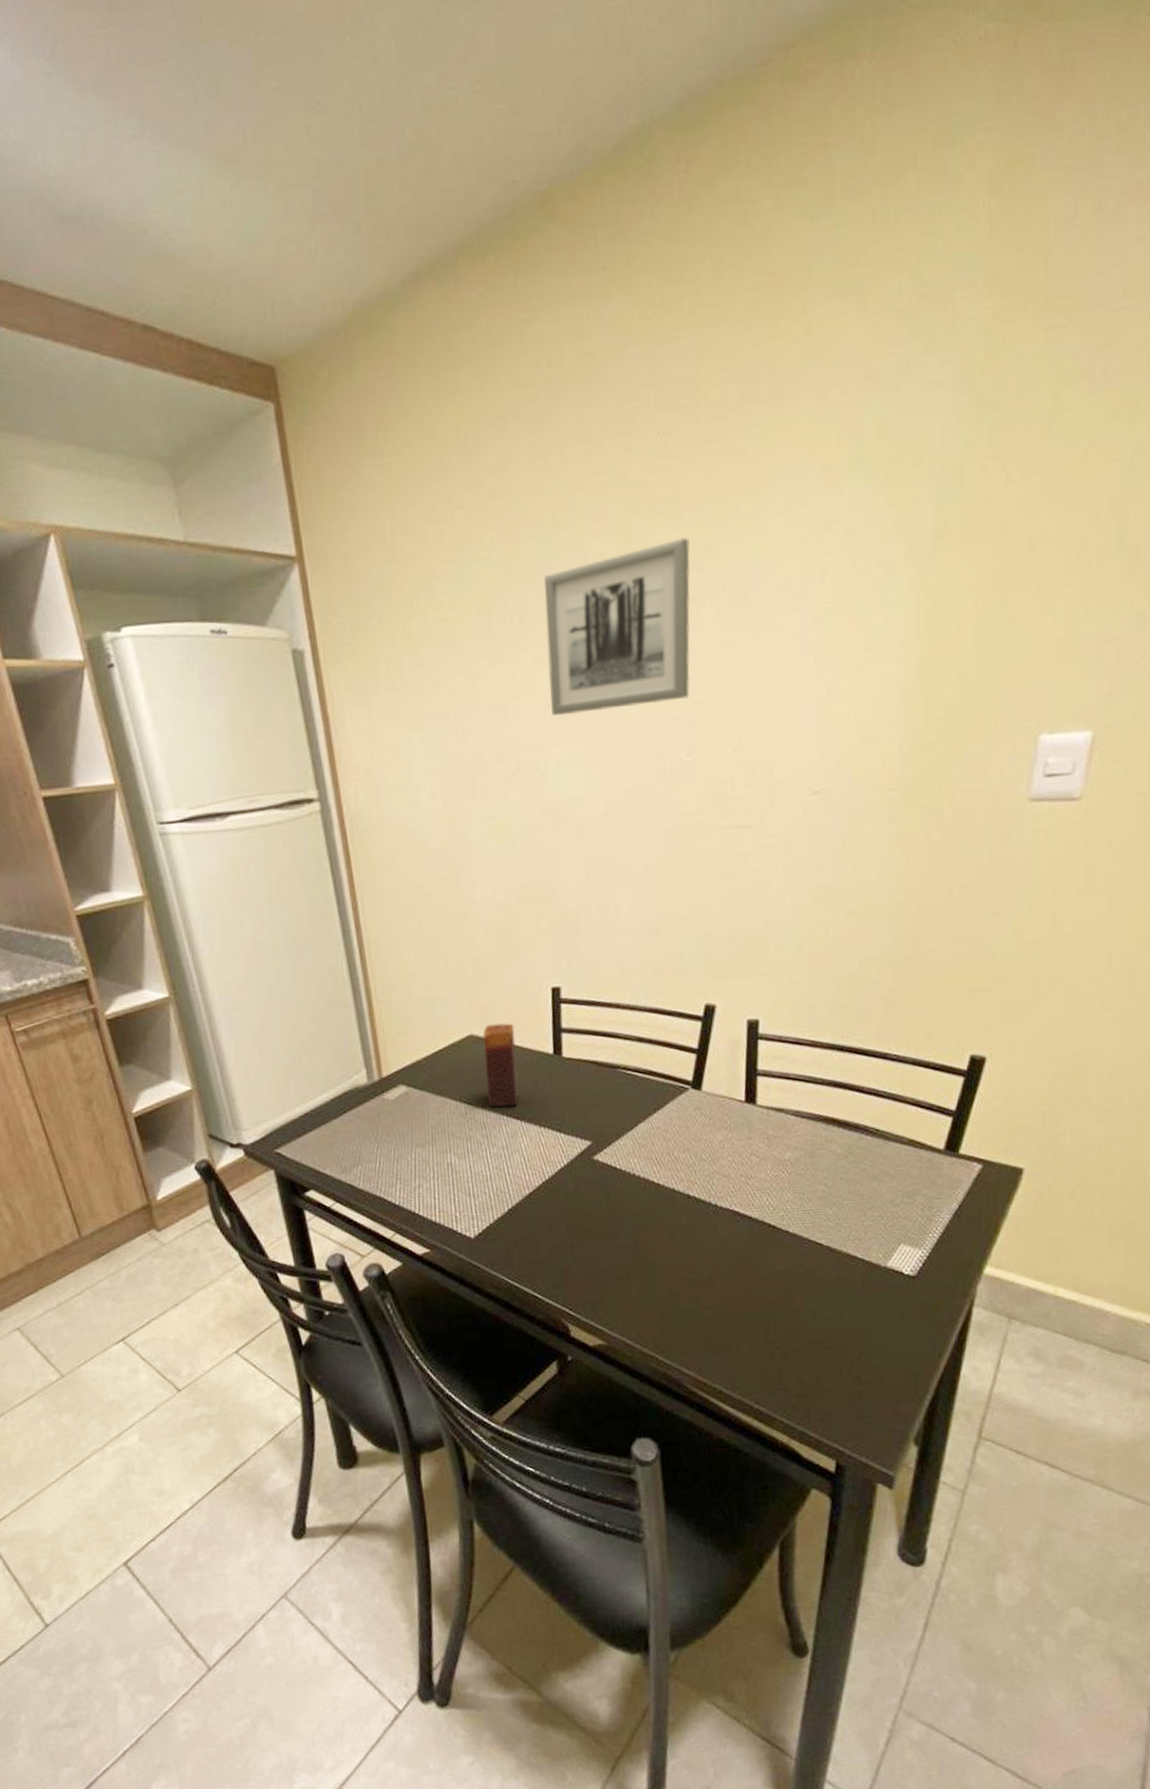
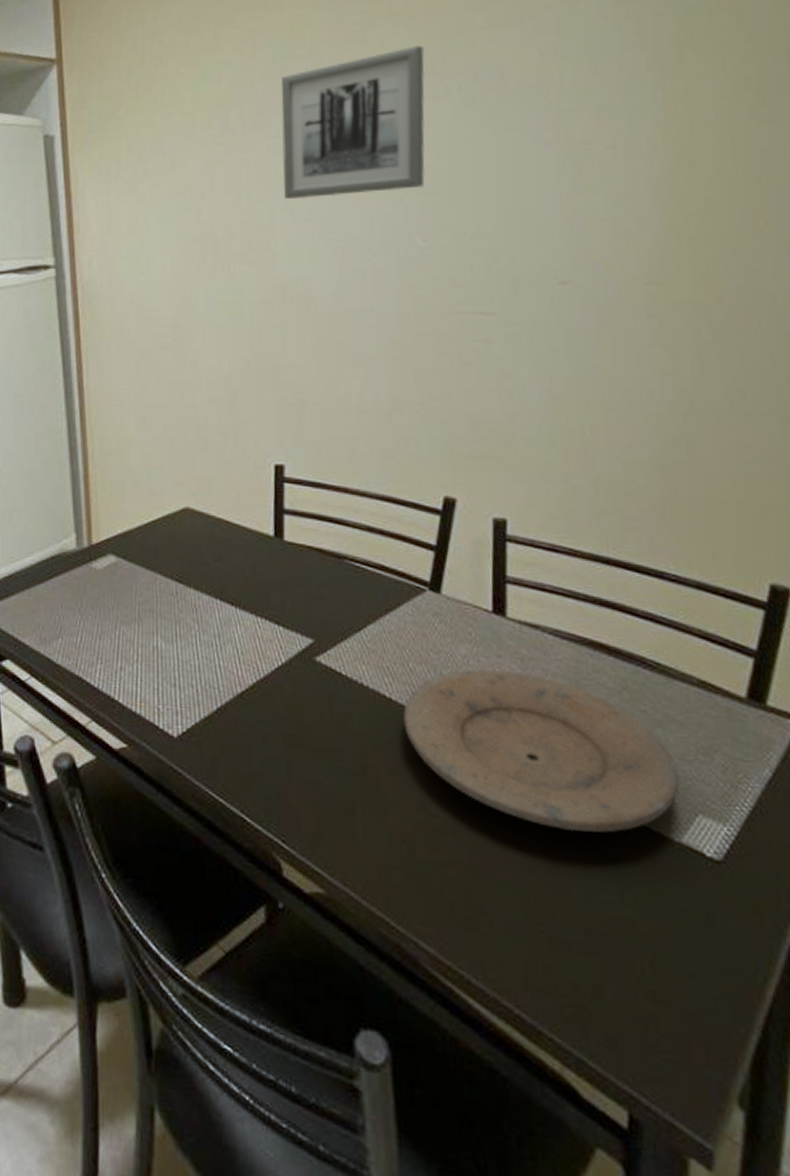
candle: present [482,1023,519,1108] -> none [199,497,235,590]
plate: none [669,1149,888,1270] -> present [403,669,680,833]

